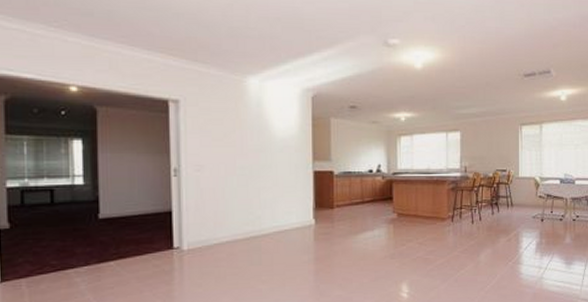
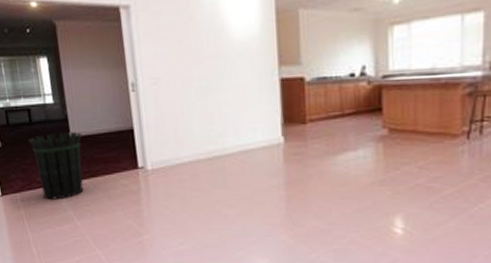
waste bin: none [45,213,114,284] -> present [27,132,84,200]

